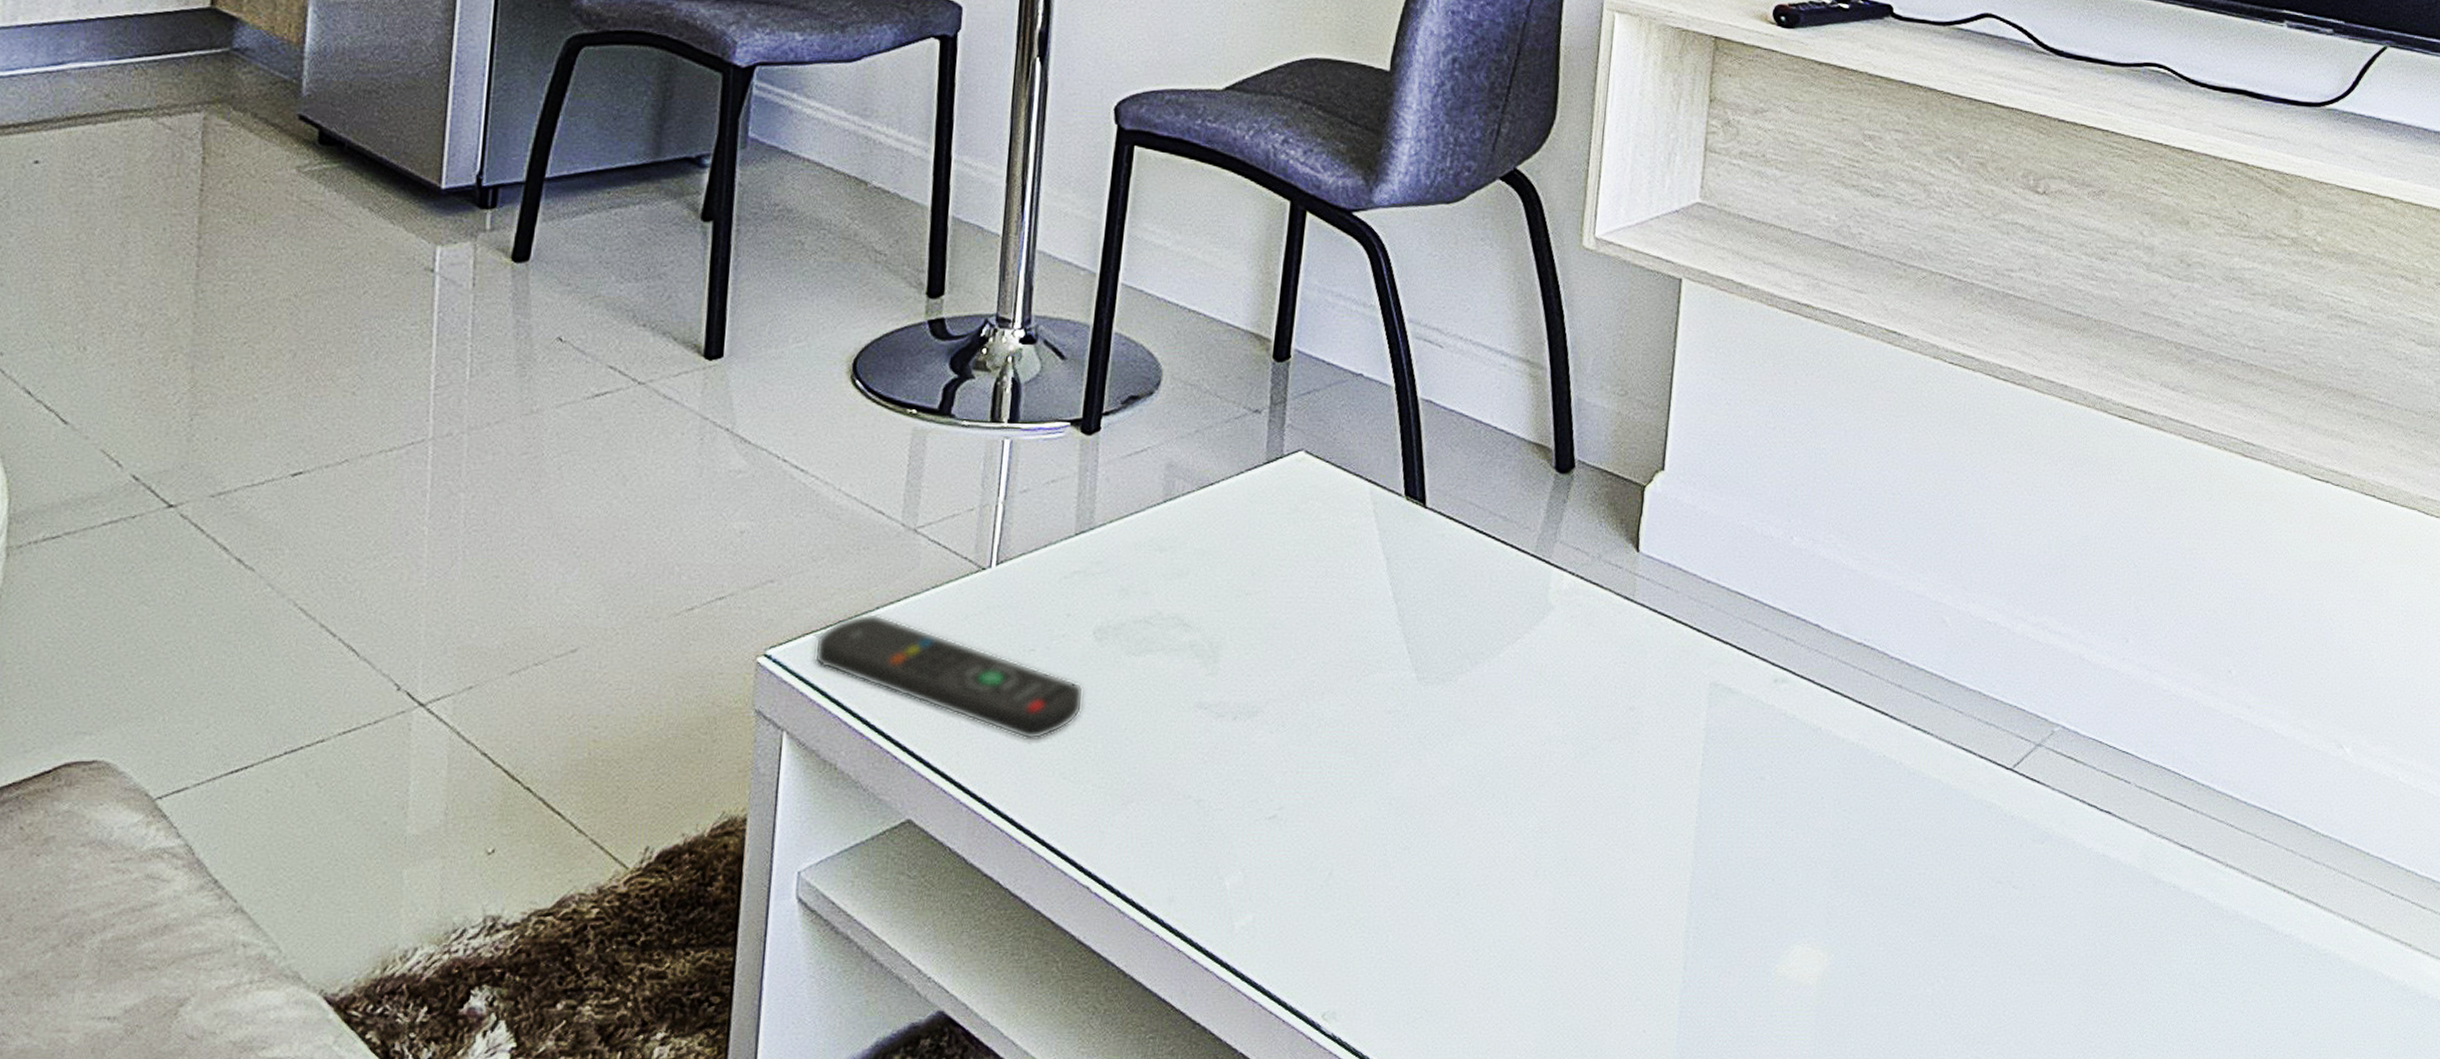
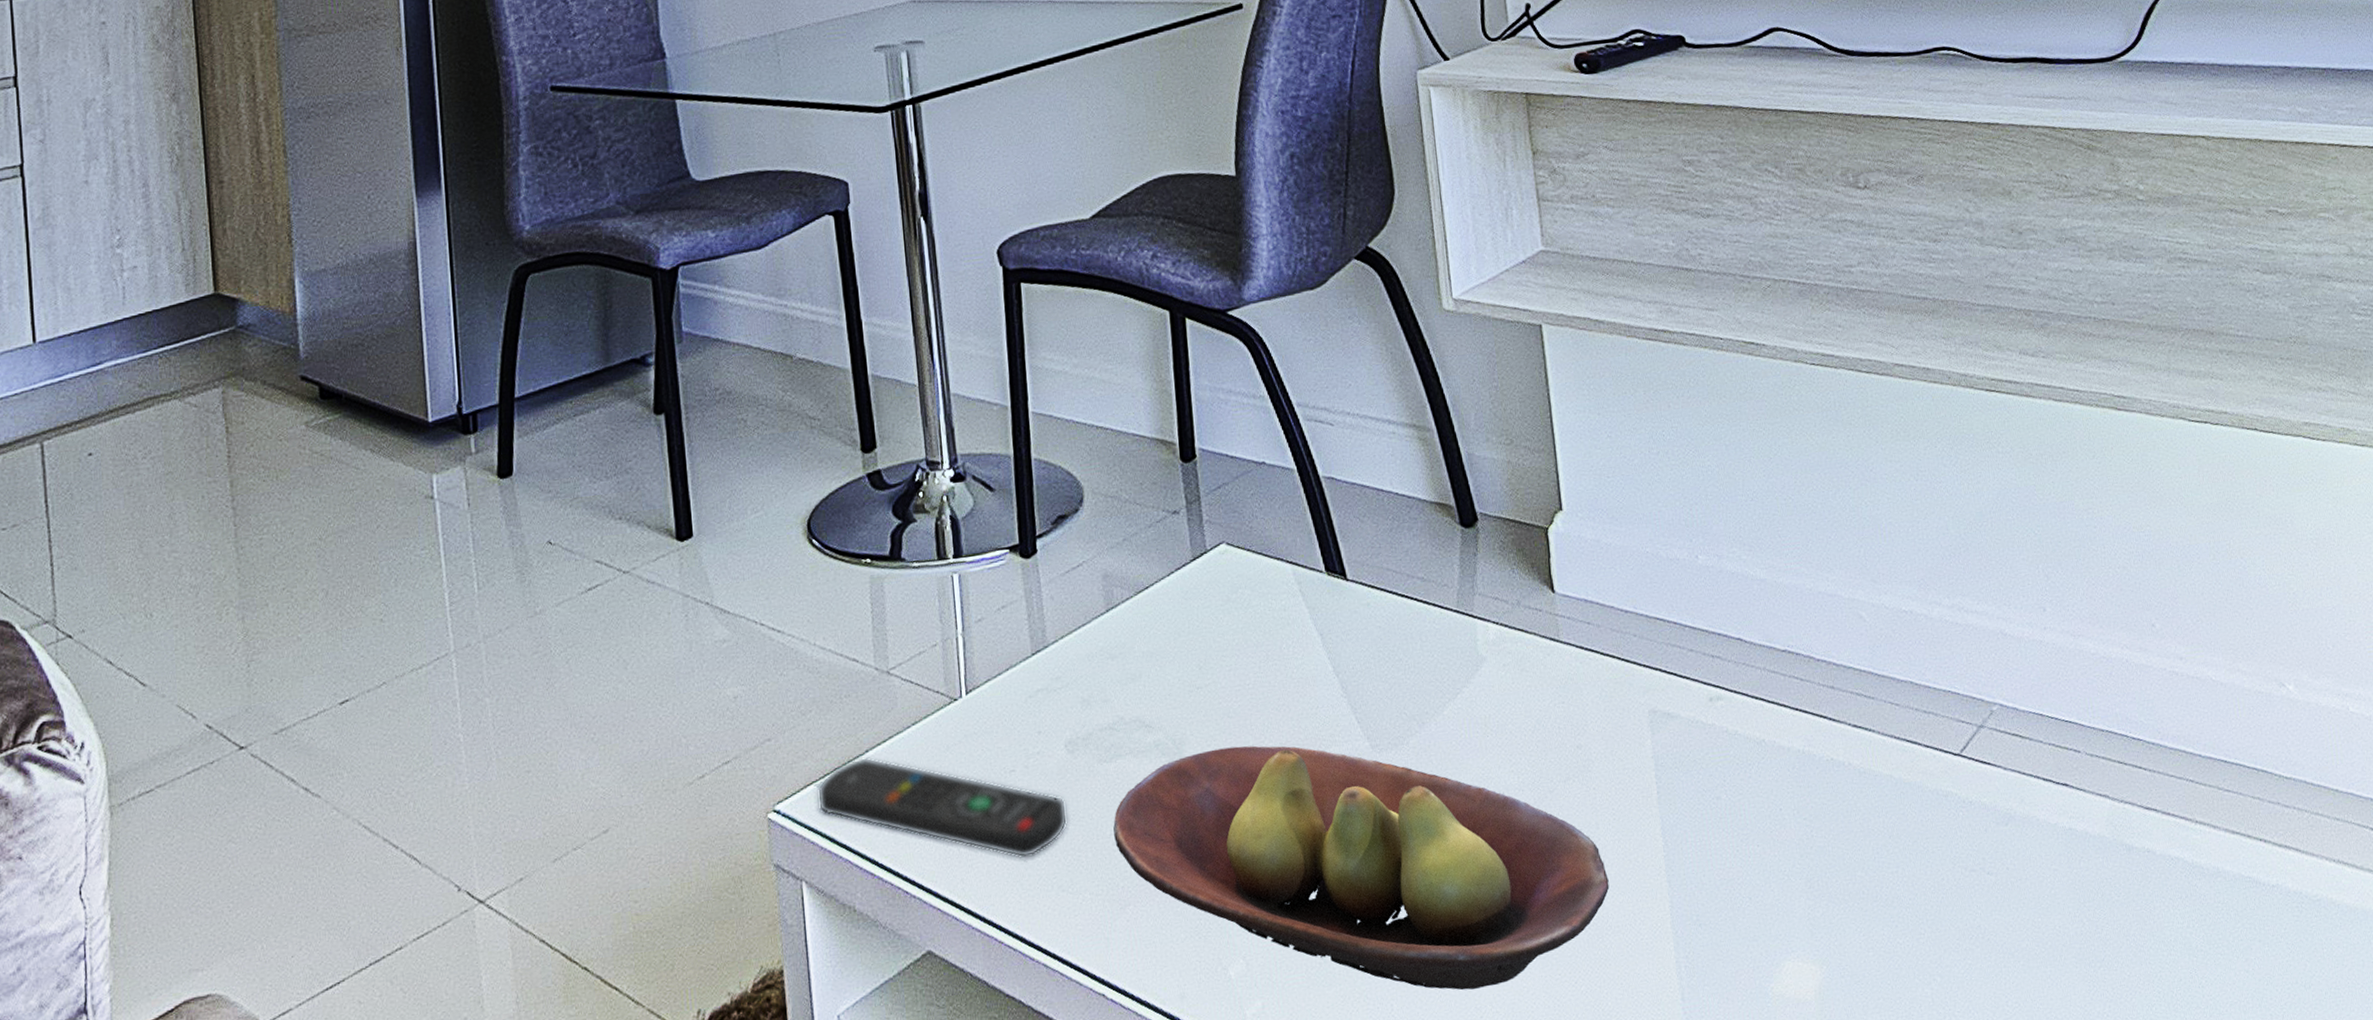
fruit bowl: none [1129,658,1635,931] -> present [1113,745,1610,991]

